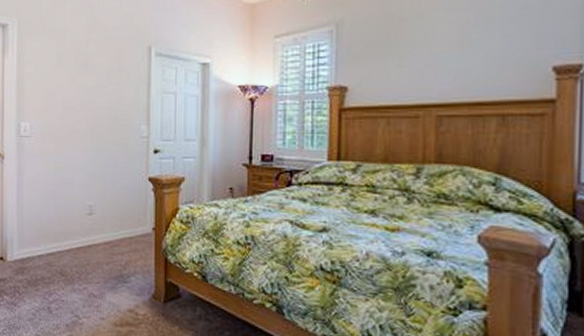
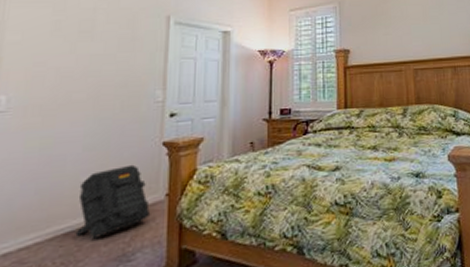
backpack: none [85,195,141,258] -> present [75,164,151,240]

